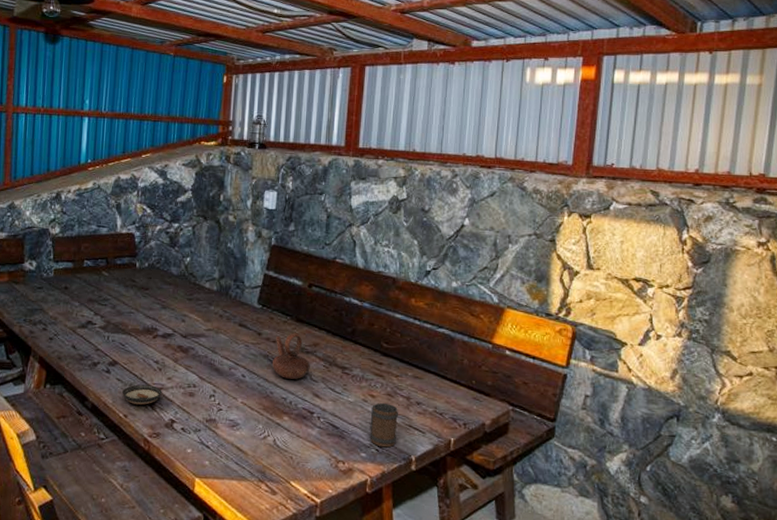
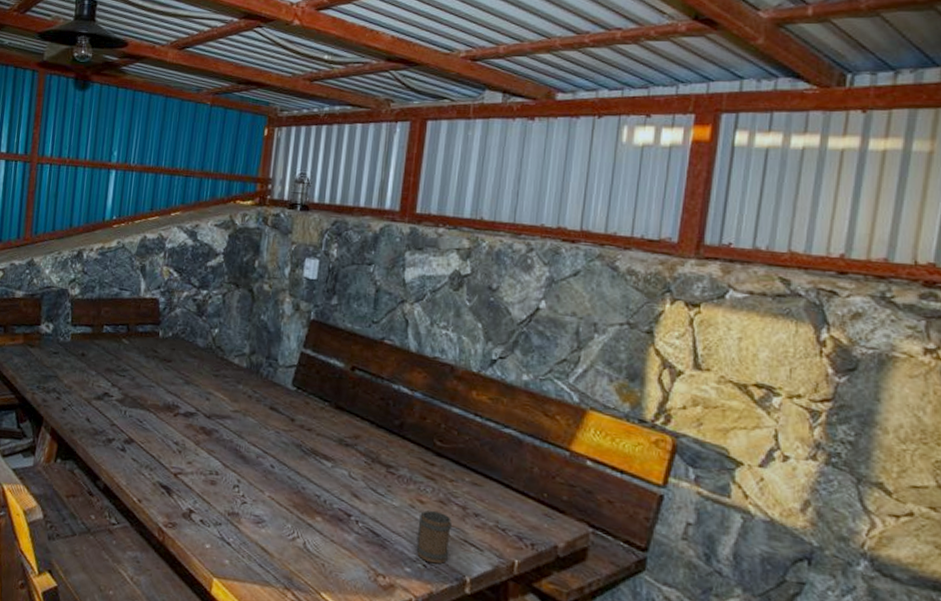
saucer: present [122,384,162,405] -> none [137,467,181,490]
teapot: present [272,333,310,379] -> none [306,421,350,475]

